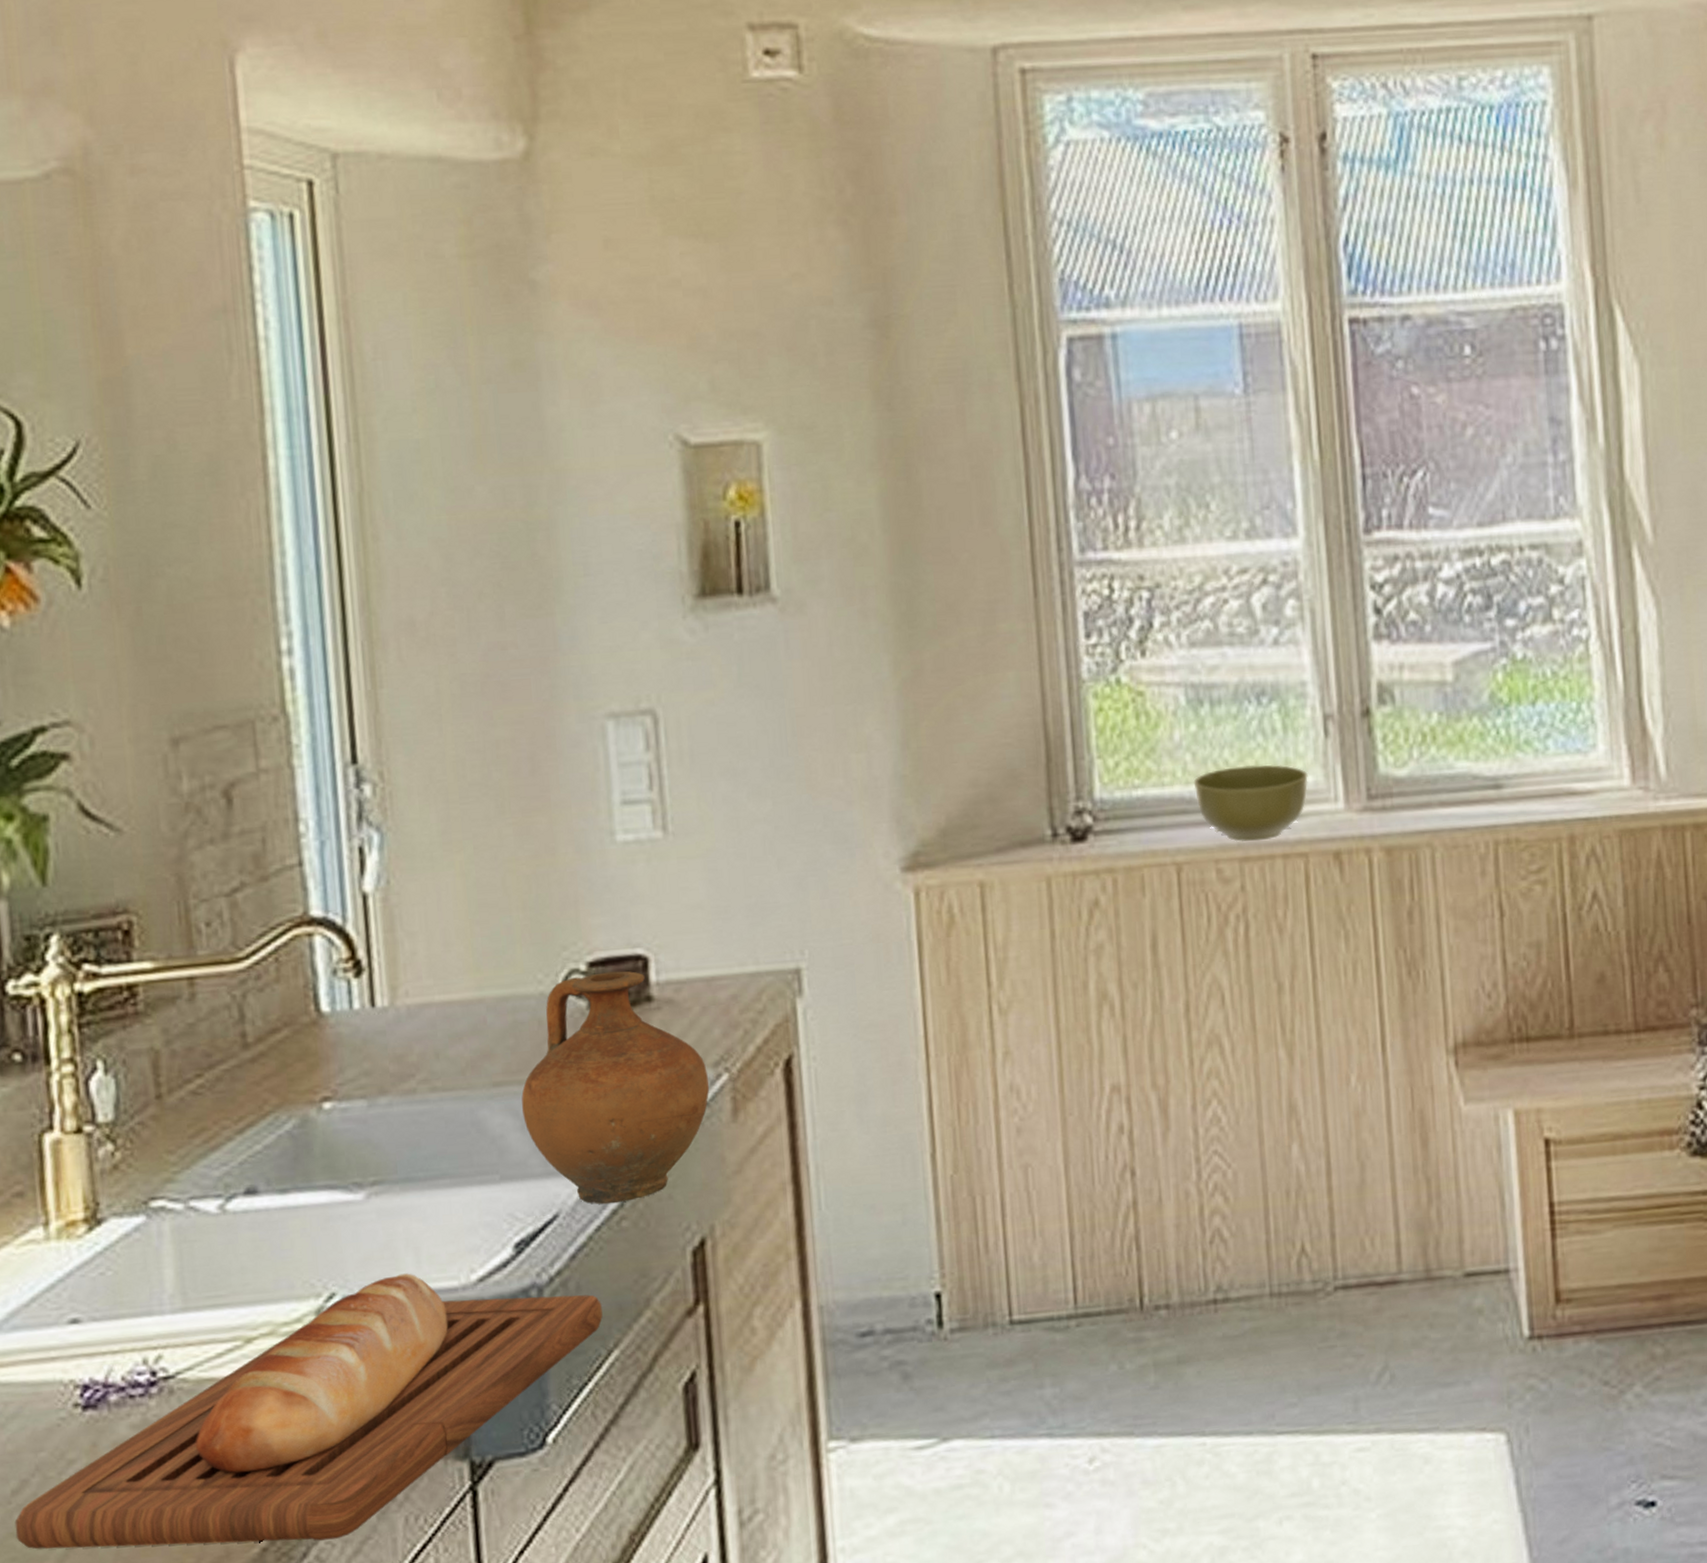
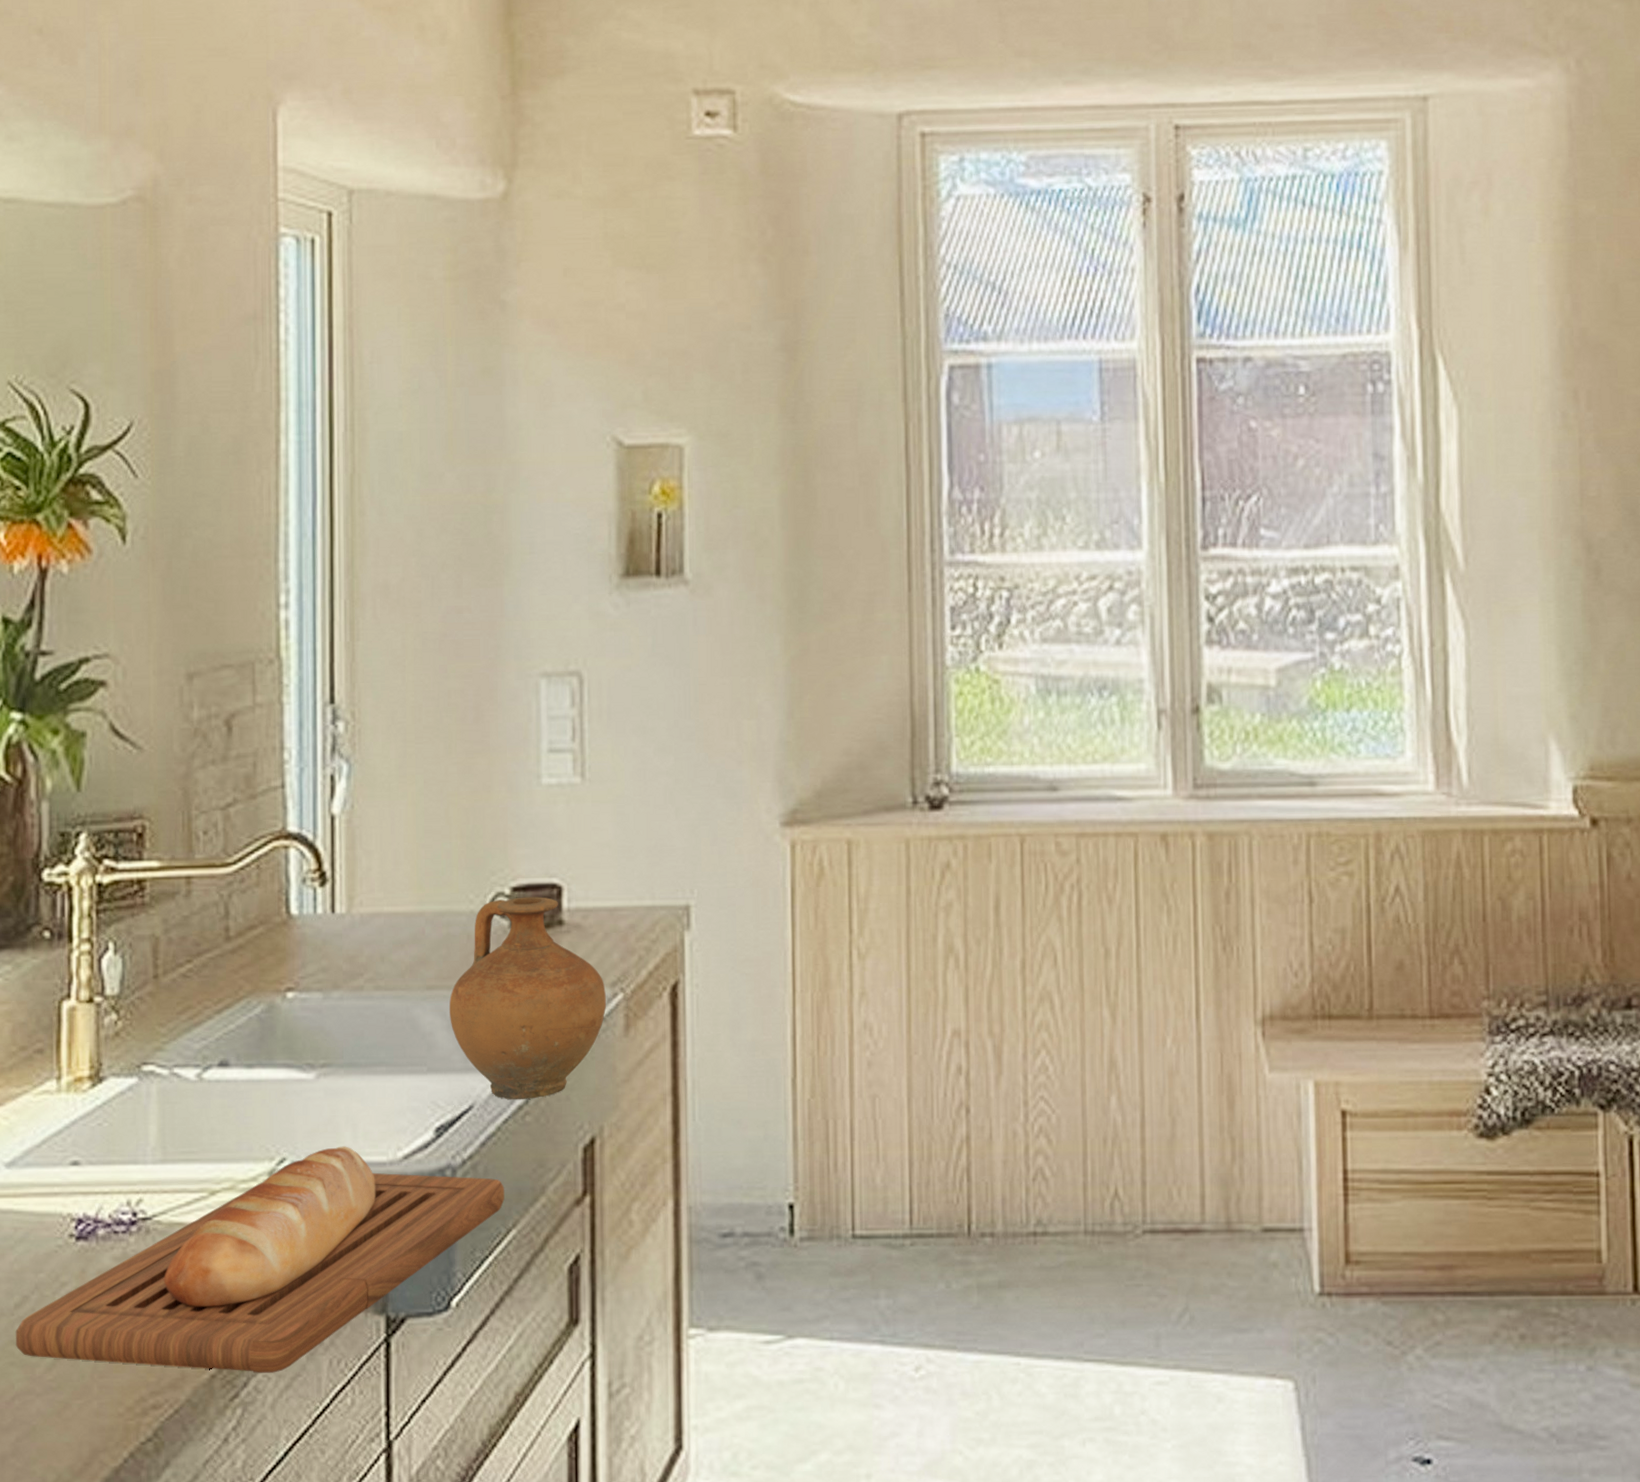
bowl: present [1193,765,1308,842] -> none [1039,751,1141,820]

